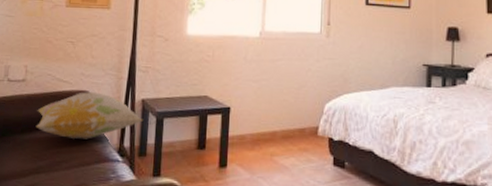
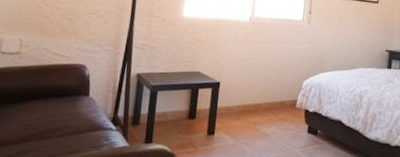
decorative pillow: present [35,92,143,139] -> none [28,65,137,110]

